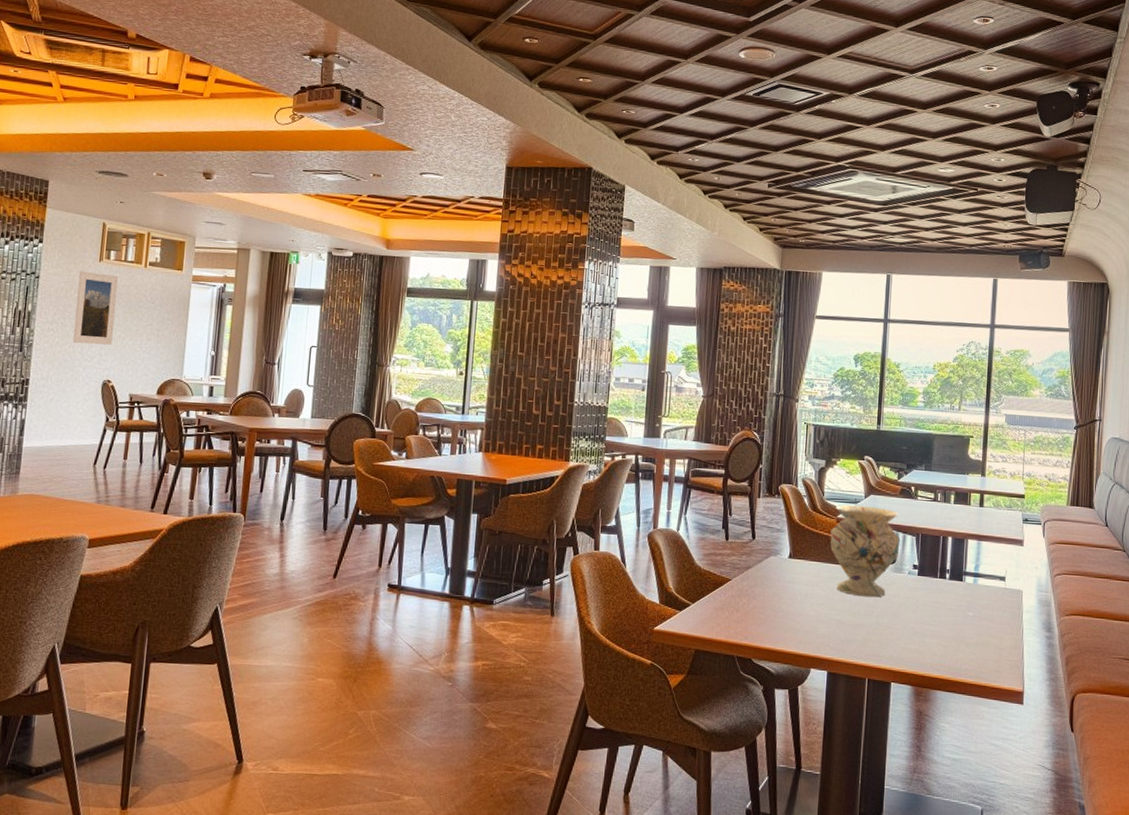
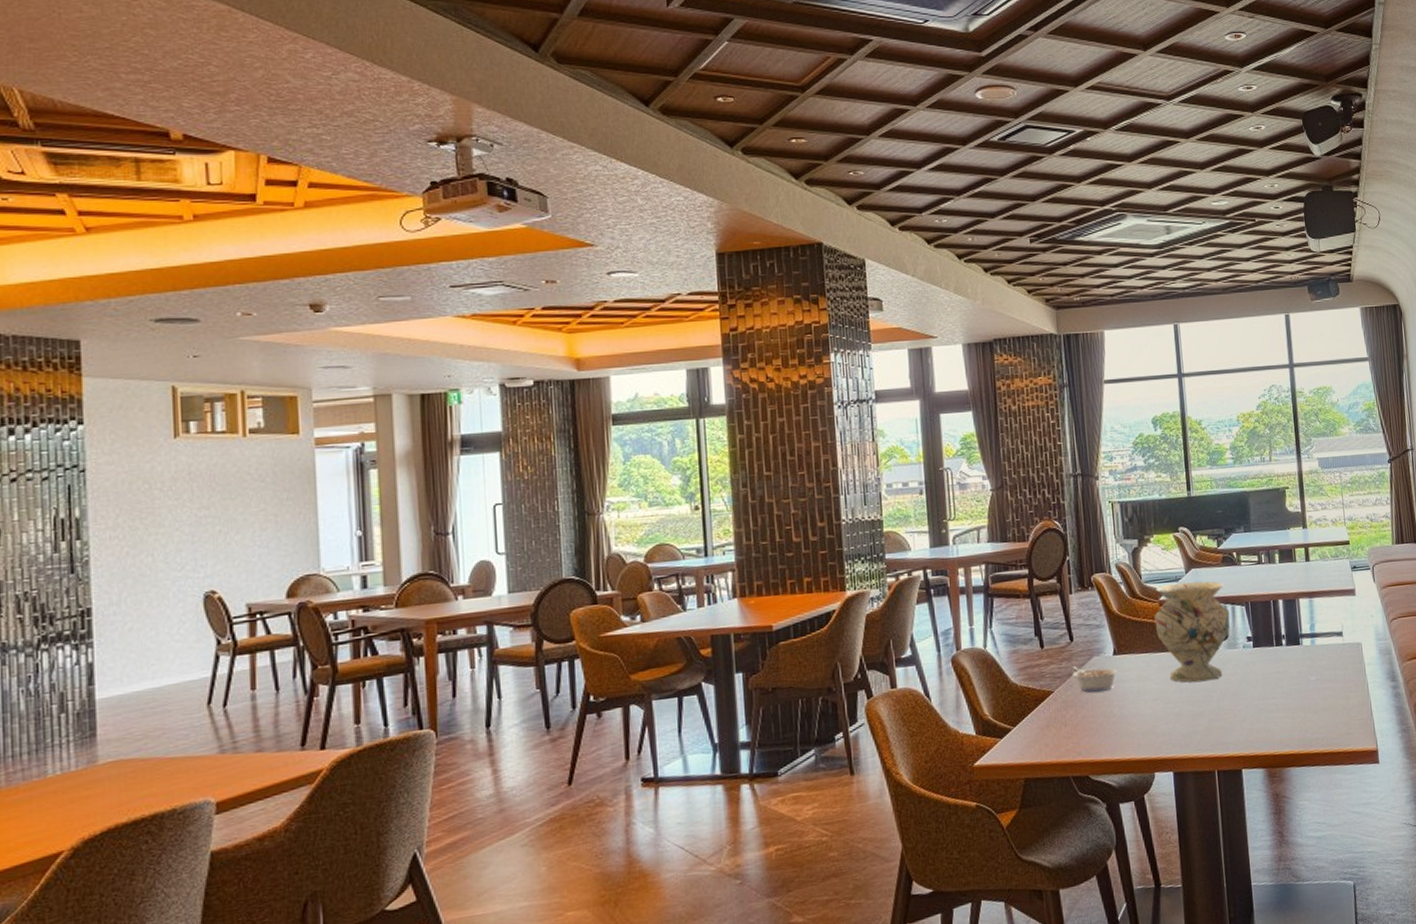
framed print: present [72,270,119,345] -> none [146,452,211,551]
legume: none [750,561,791,588] -> present [1072,666,1118,692]

